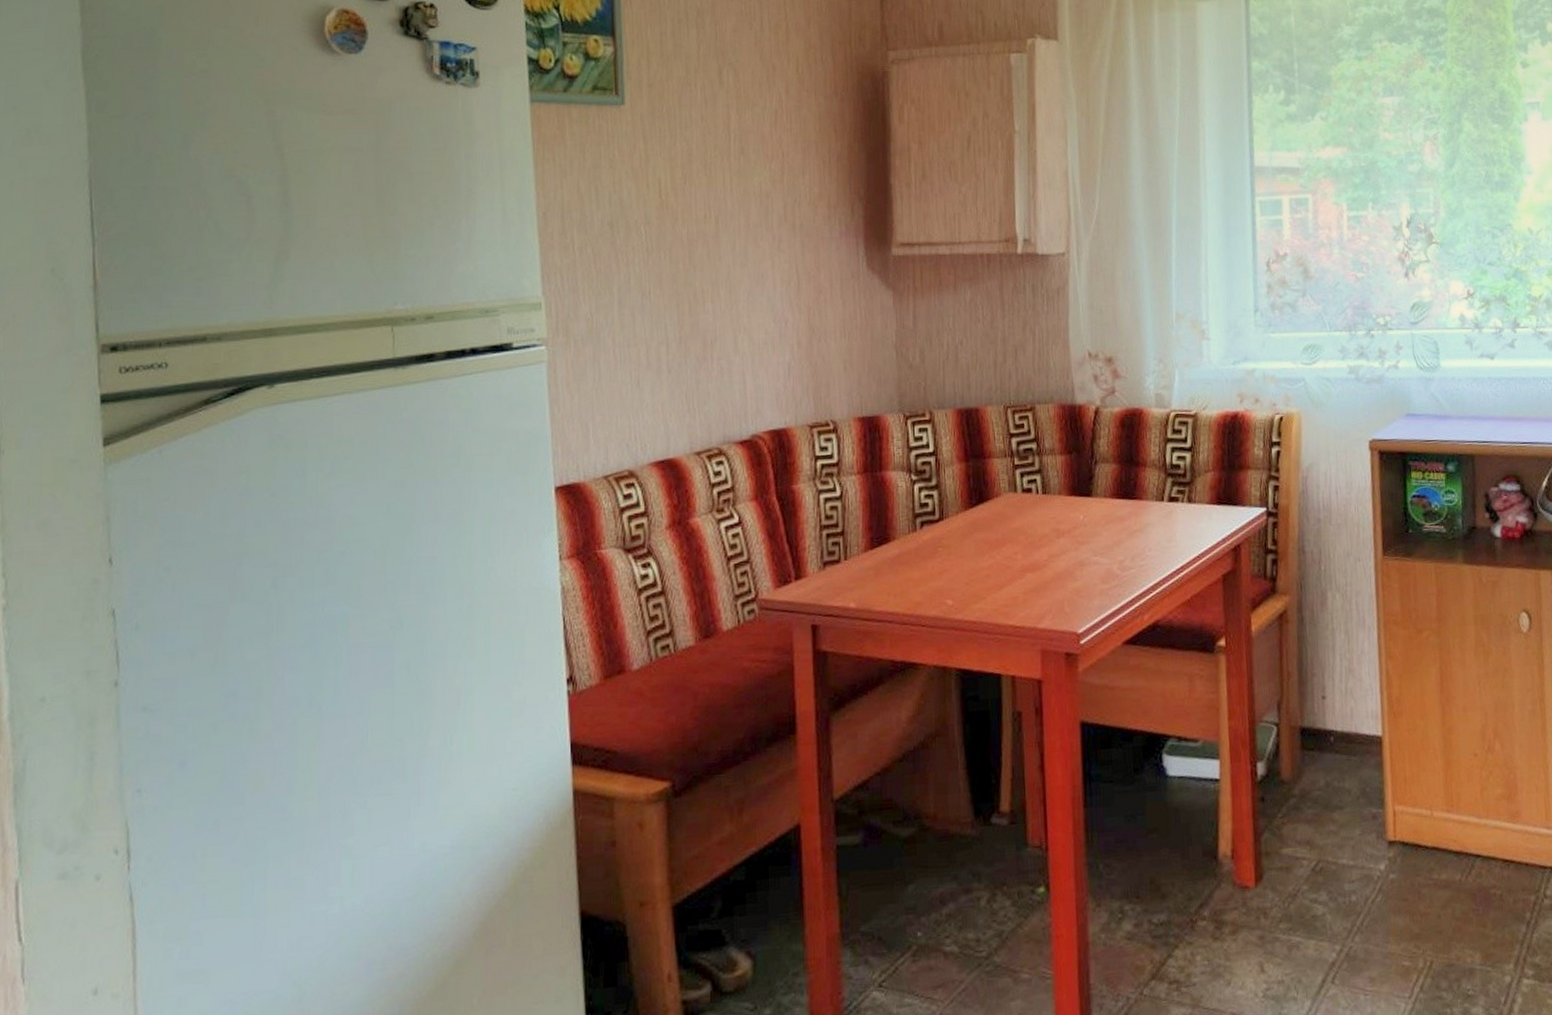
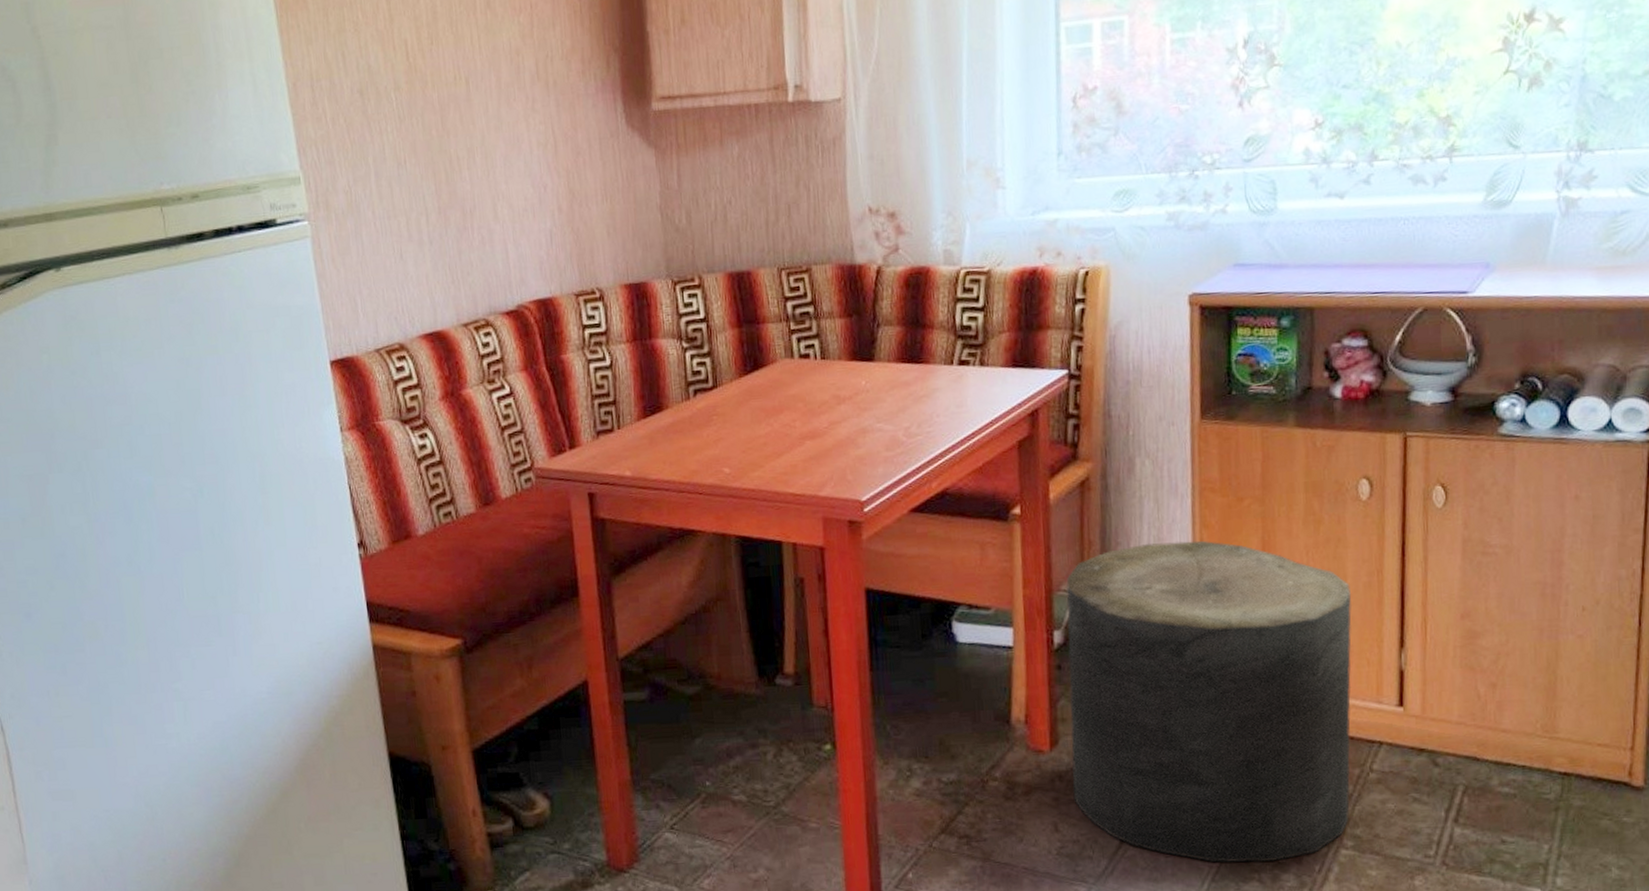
stool: none [1268,671,1529,999] -> present [1066,540,1352,863]

